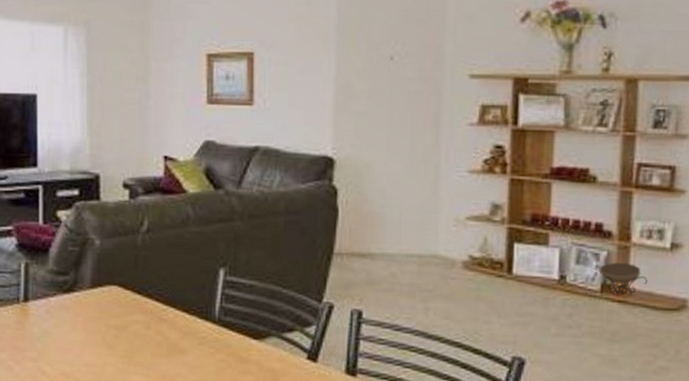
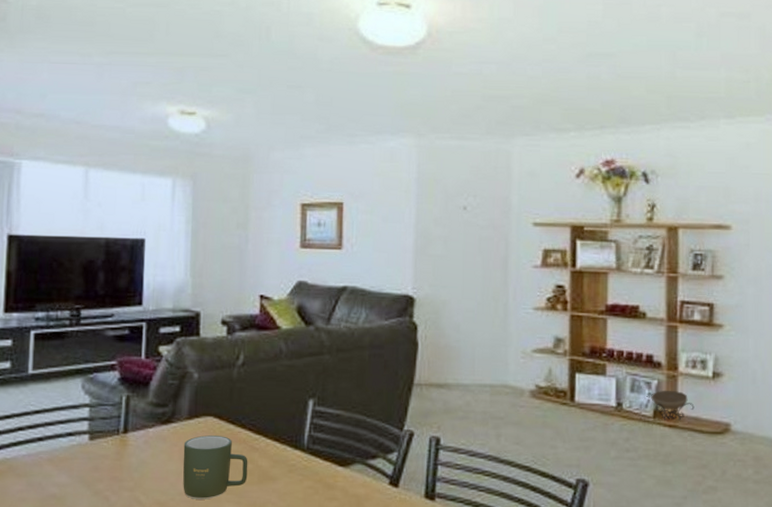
mug: none [87,305,156,371] -> present [183,435,248,500]

